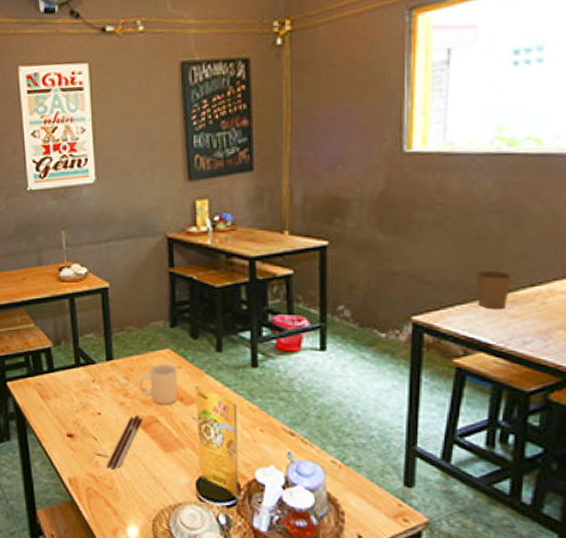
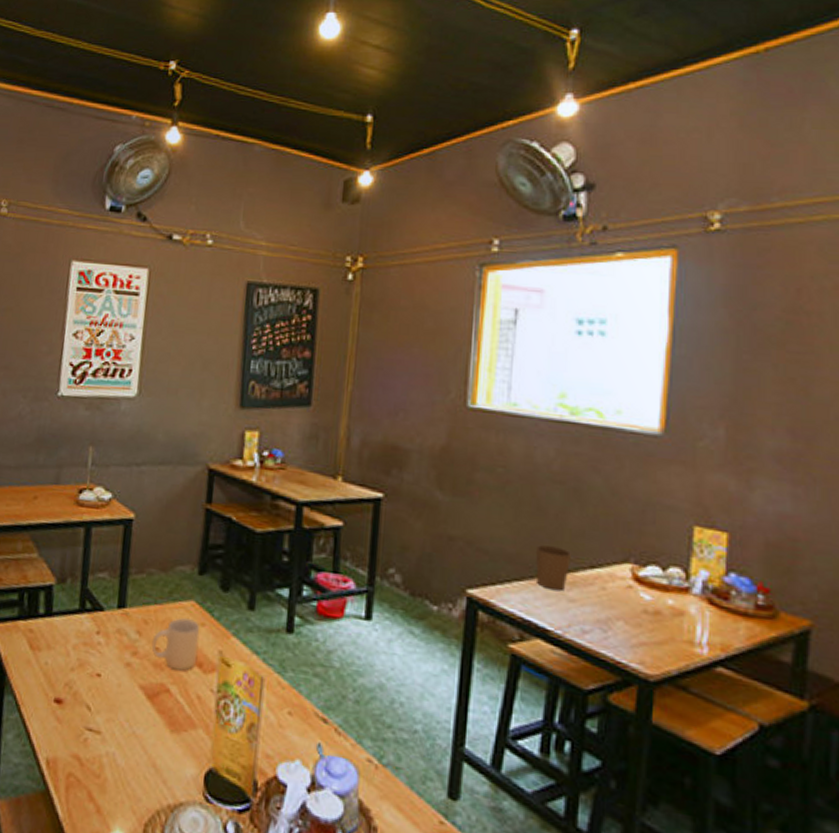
chopsticks: present [107,414,142,469] -> none [97,680,150,751]

